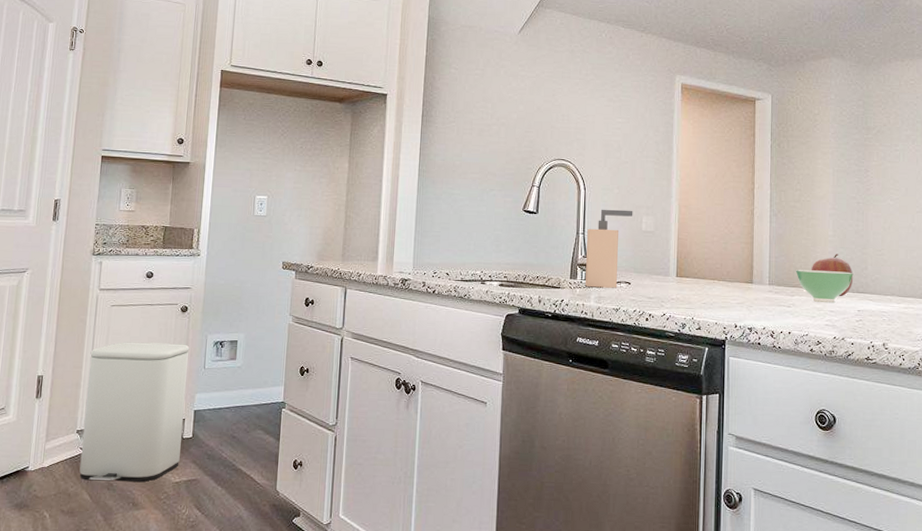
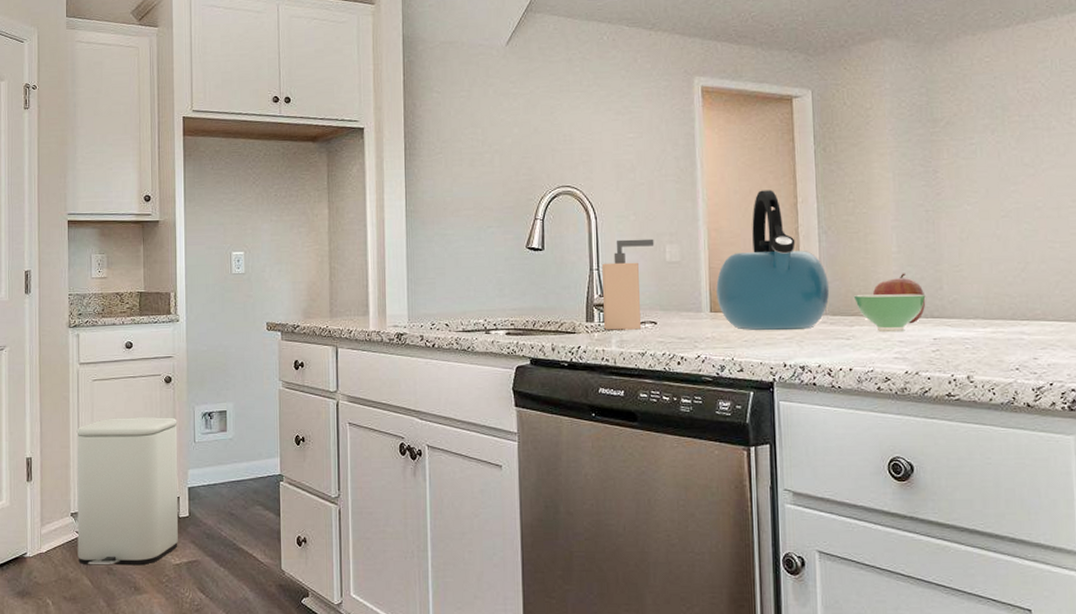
kettle: none [682,175,777,297] -> present [716,190,830,331]

